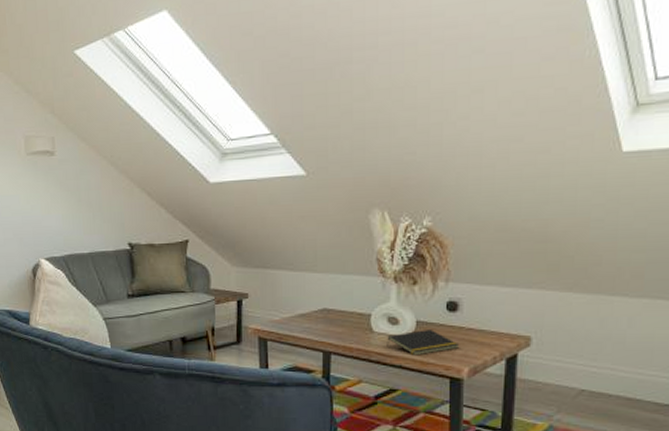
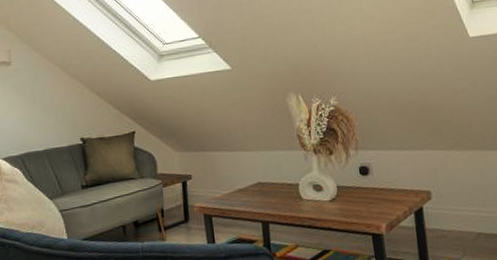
notepad: present [387,330,460,356] -> none [314,193,376,217]

